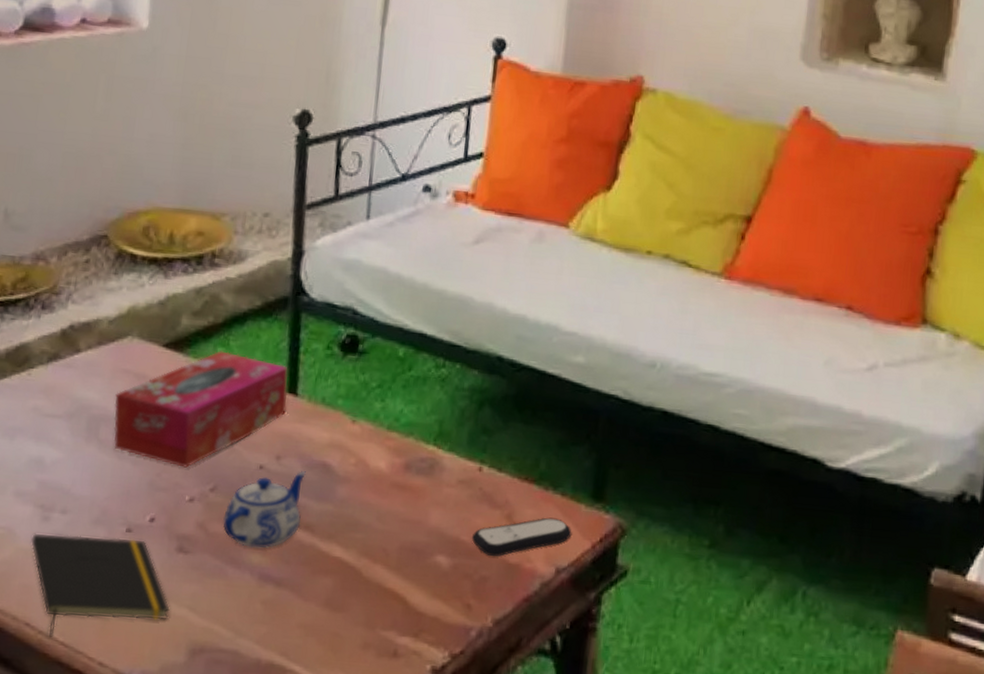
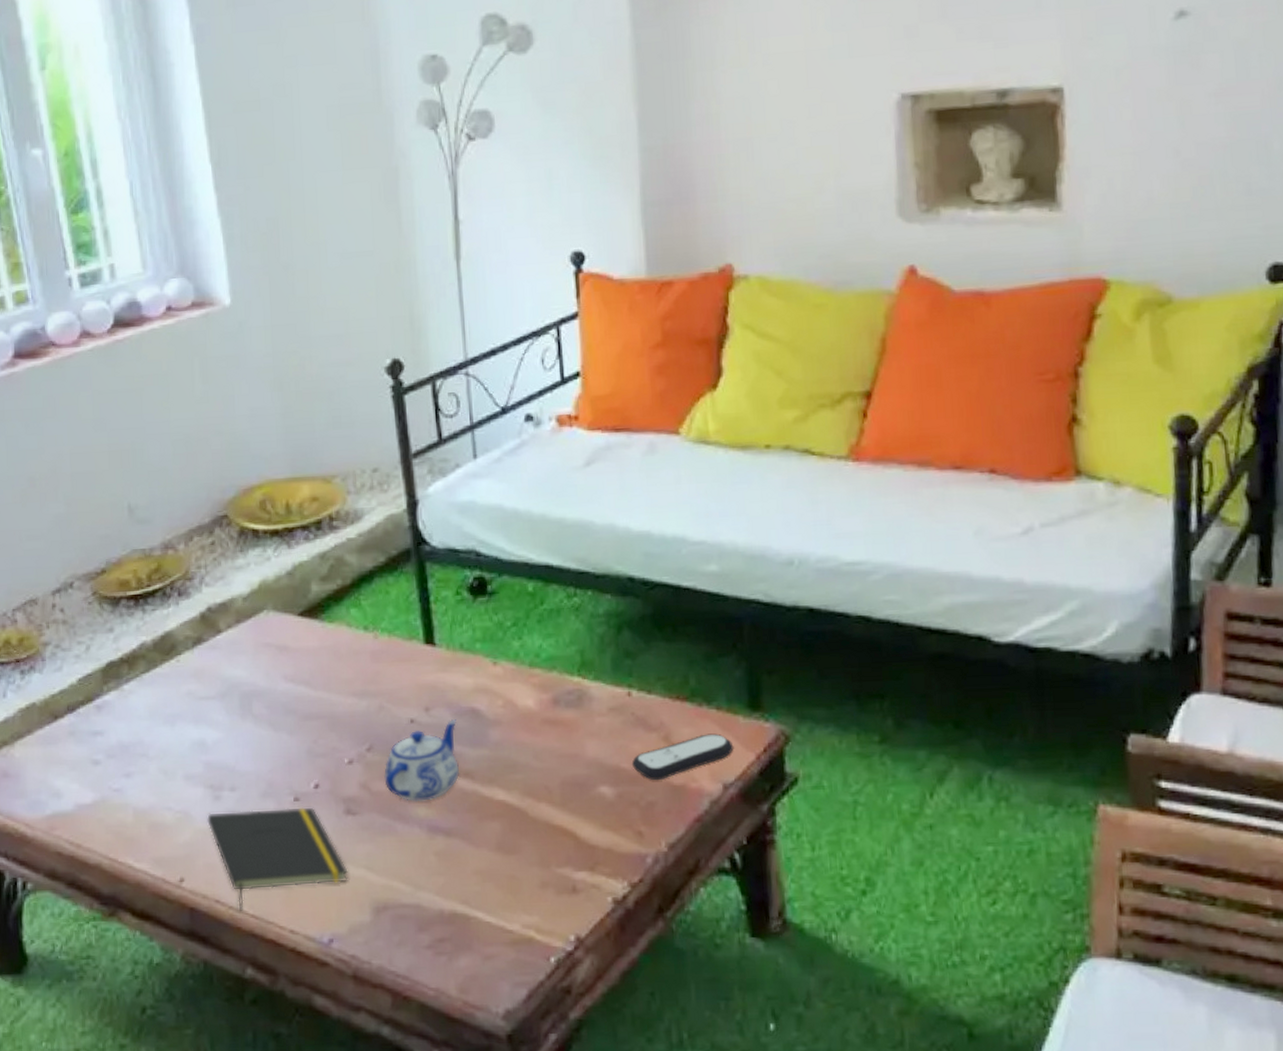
tissue box: present [113,351,289,468] -> none [261,611,428,732]

